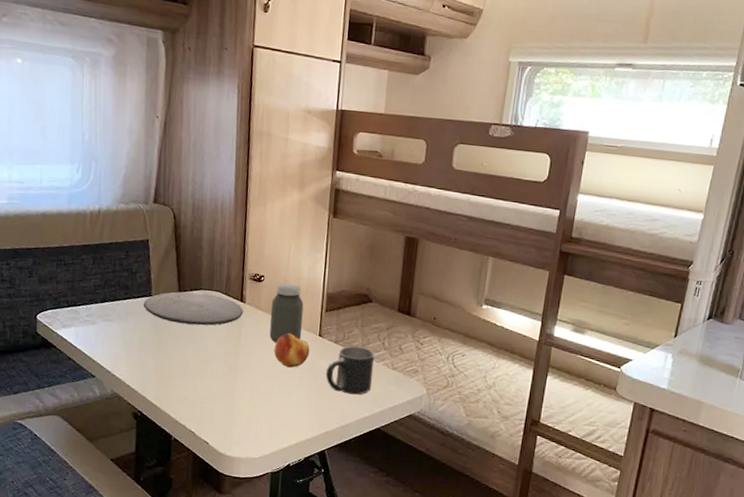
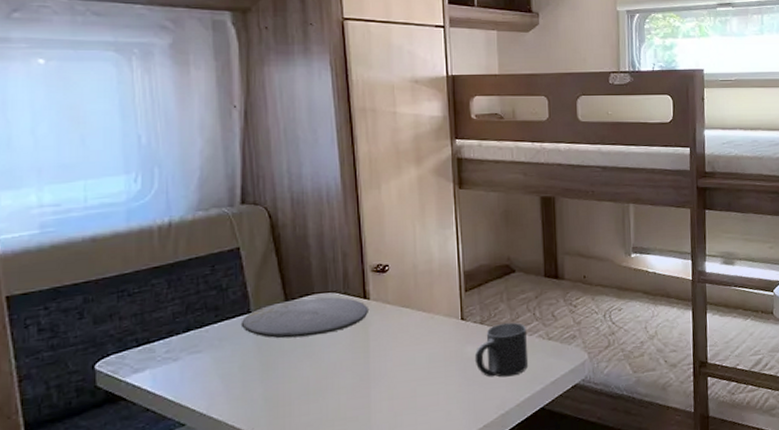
jar: present [269,283,304,343] -> none [401,268,442,338]
fruit: present [274,333,310,368] -> none [411,323,453,362]

